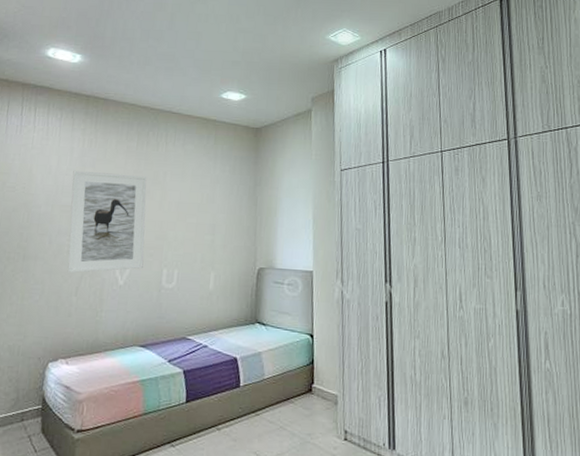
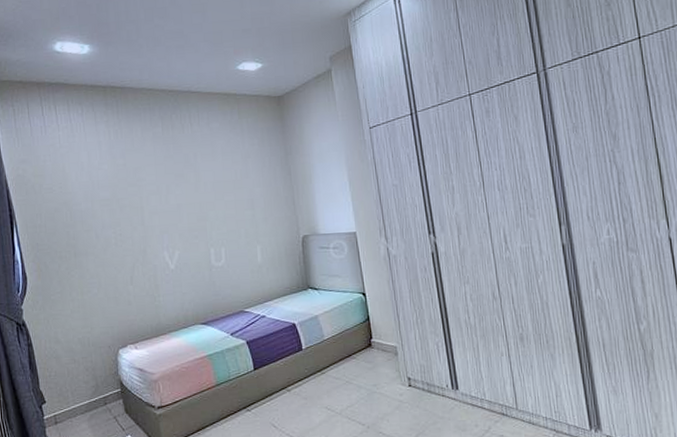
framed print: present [67,170,147,273] -> none [105,160,191,264]

